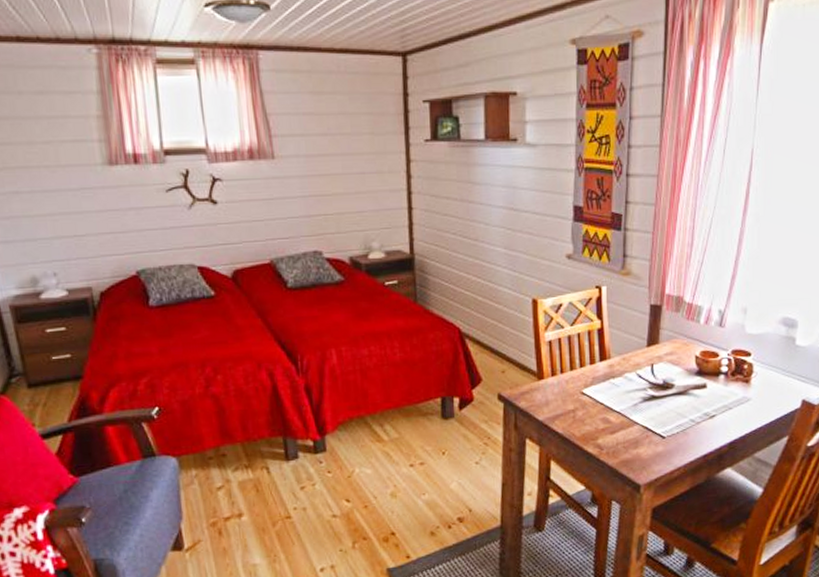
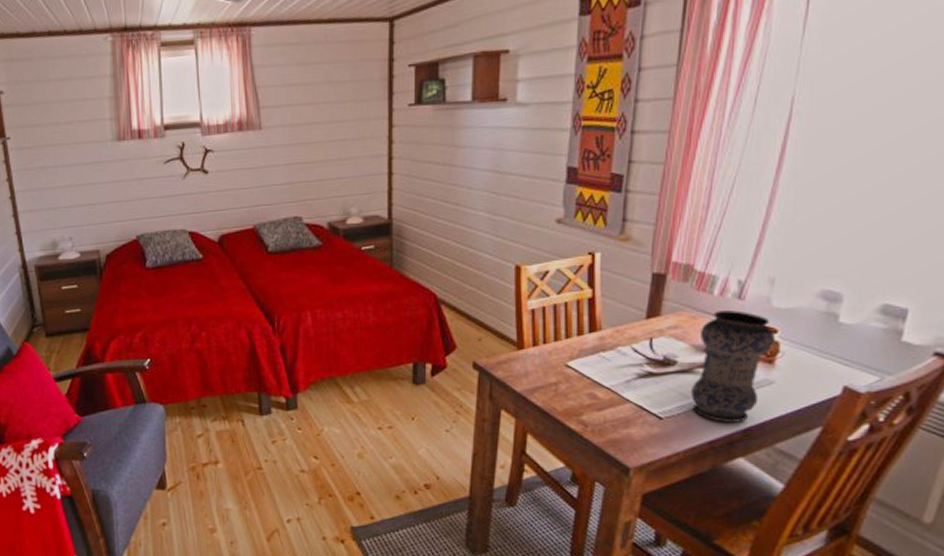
vase: none [687,337,750,438] -> present [691,310,776,422]

